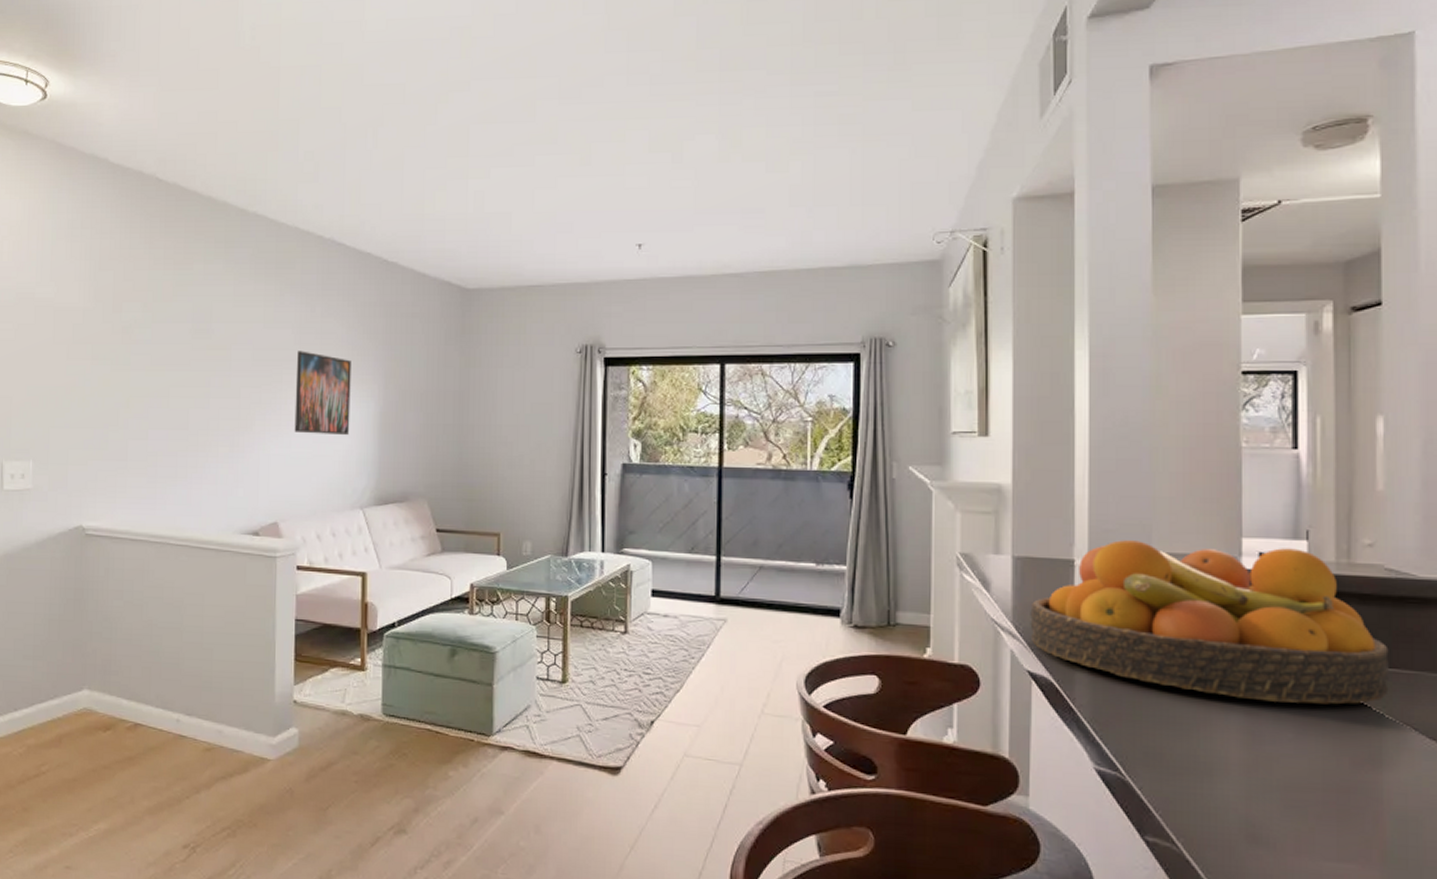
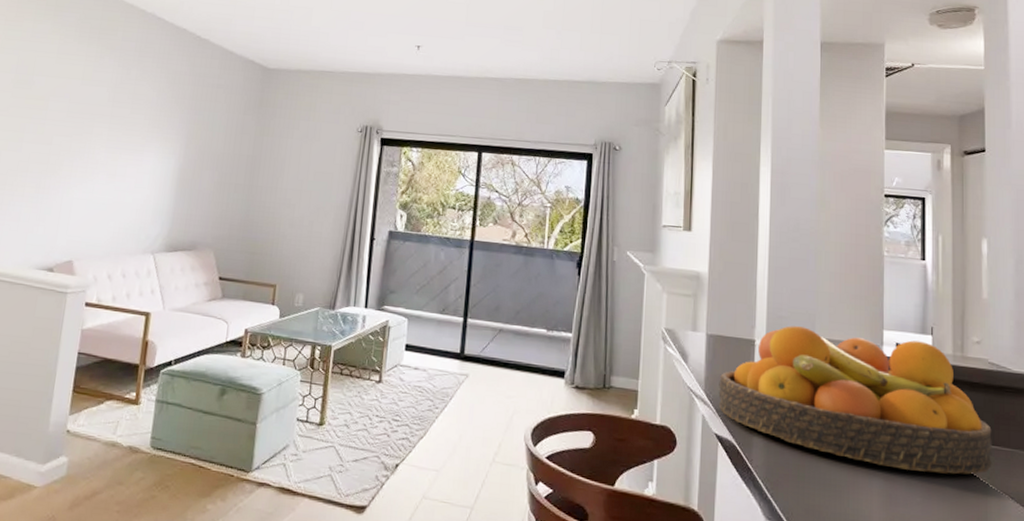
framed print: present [294,351,351,436] -> none [98,107,158,187]

